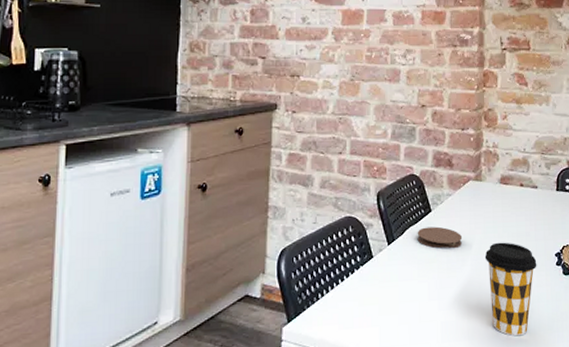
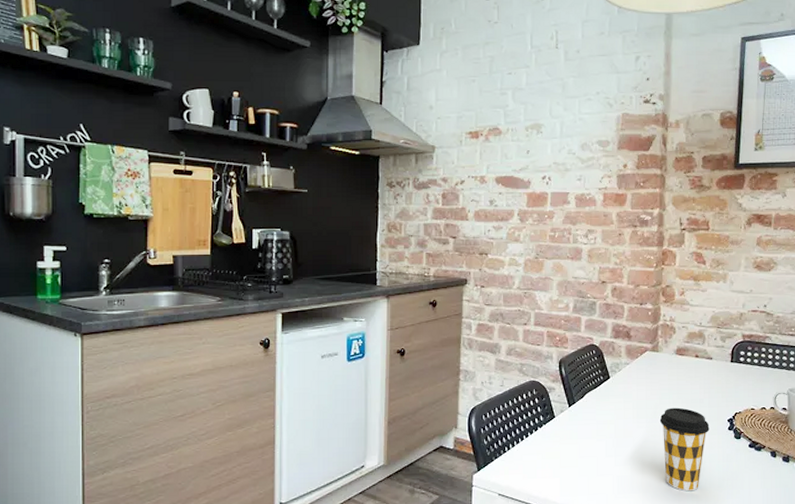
coaster: present [417,226,463,249] -> none [596,392,639,412]

